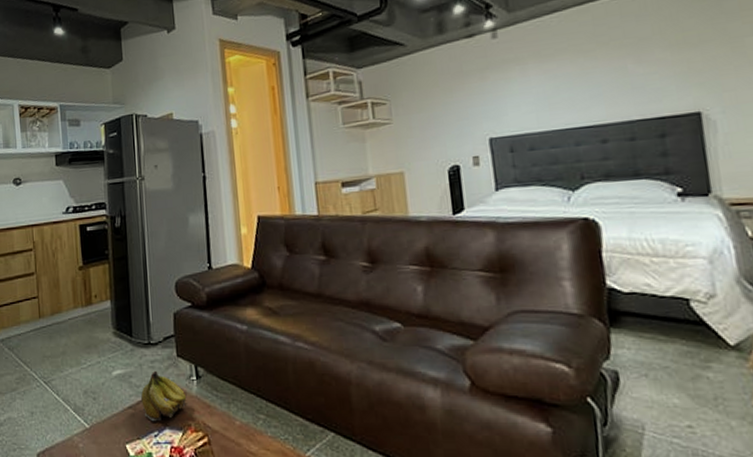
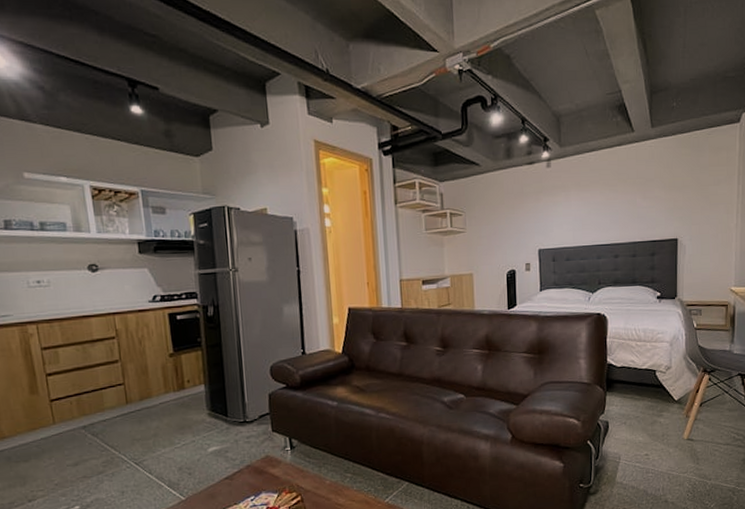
fruit: present [141,371,189,422] -> none [237,445,283,489]

